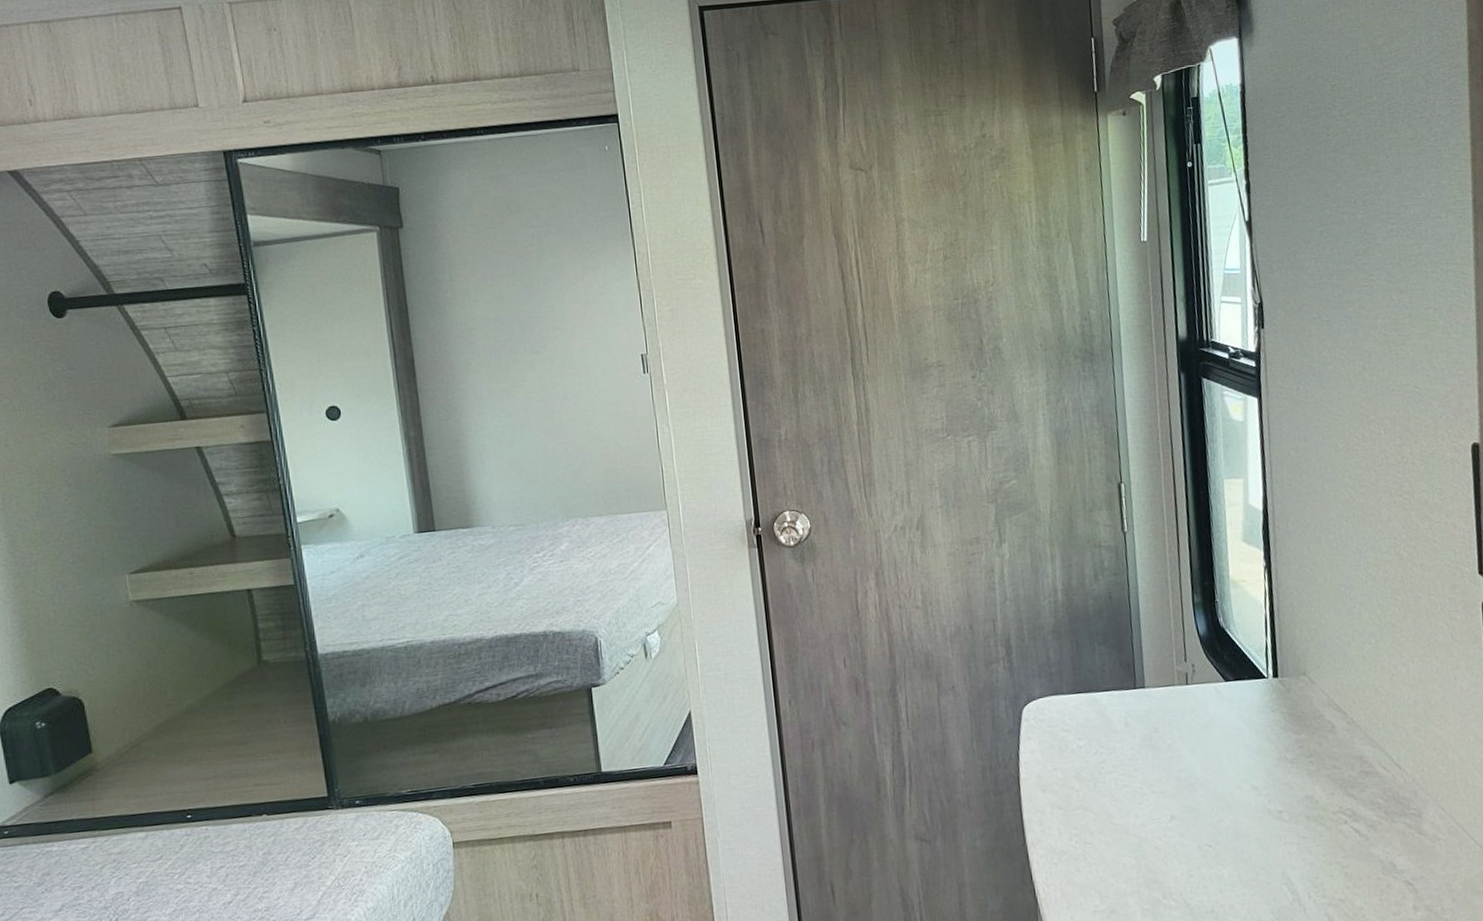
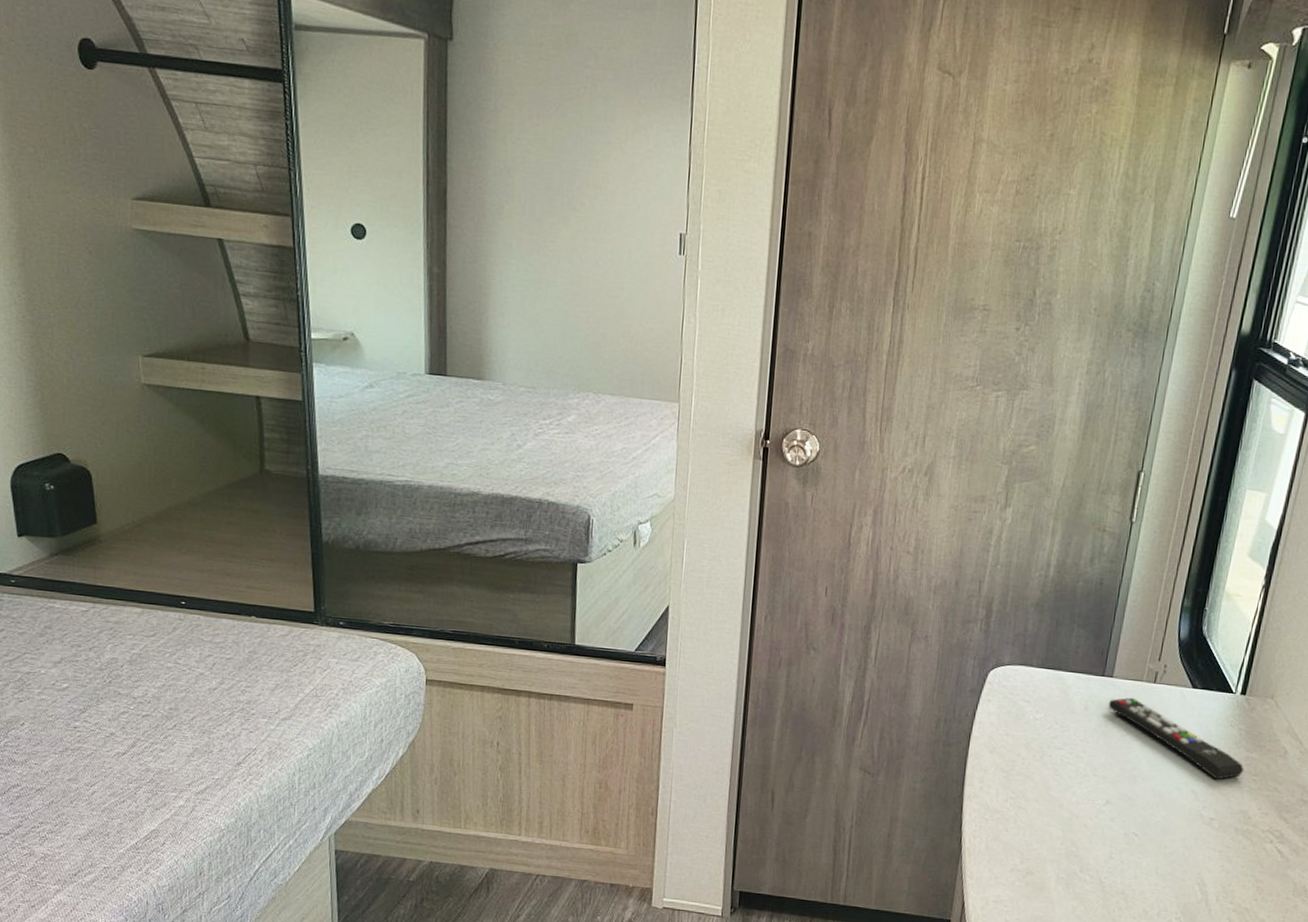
remote control: none [1147,703,1298,770] -> present [1108,697,1244,780]

